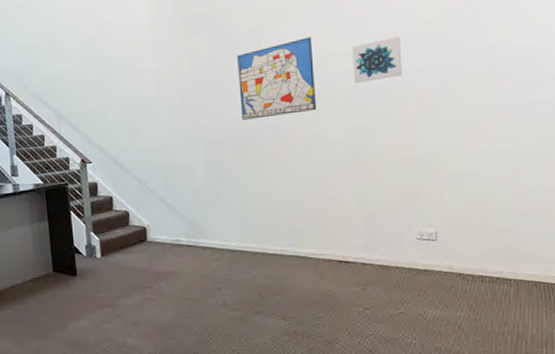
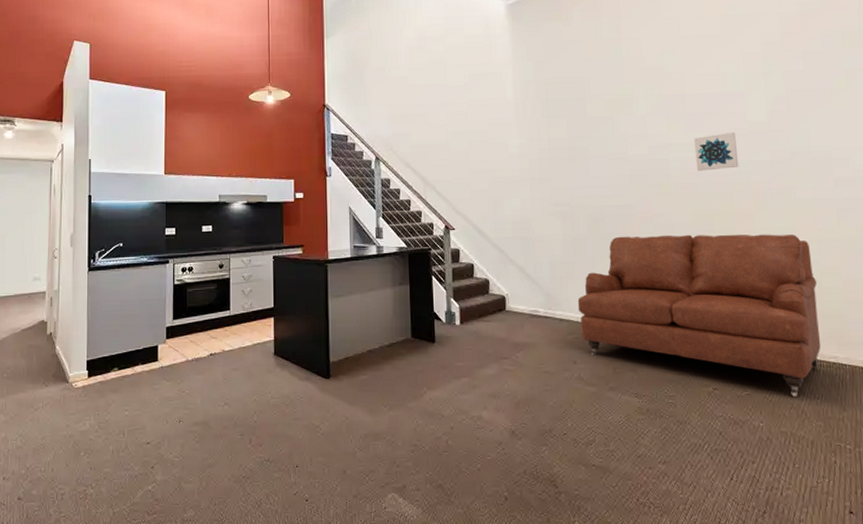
sofa: none [221,146,485,314] -> present [577,234,821,398]
wall art: present [237,37,317,120] -> none [592,127,665,198]

